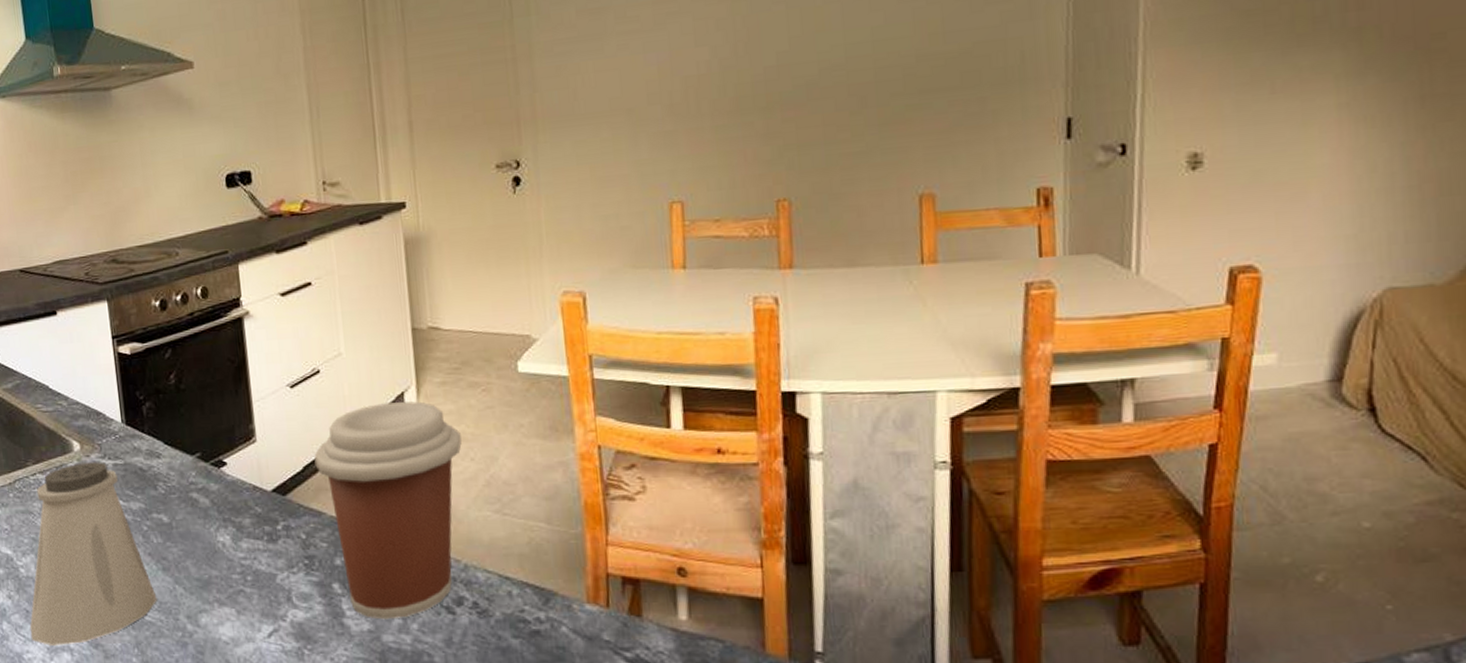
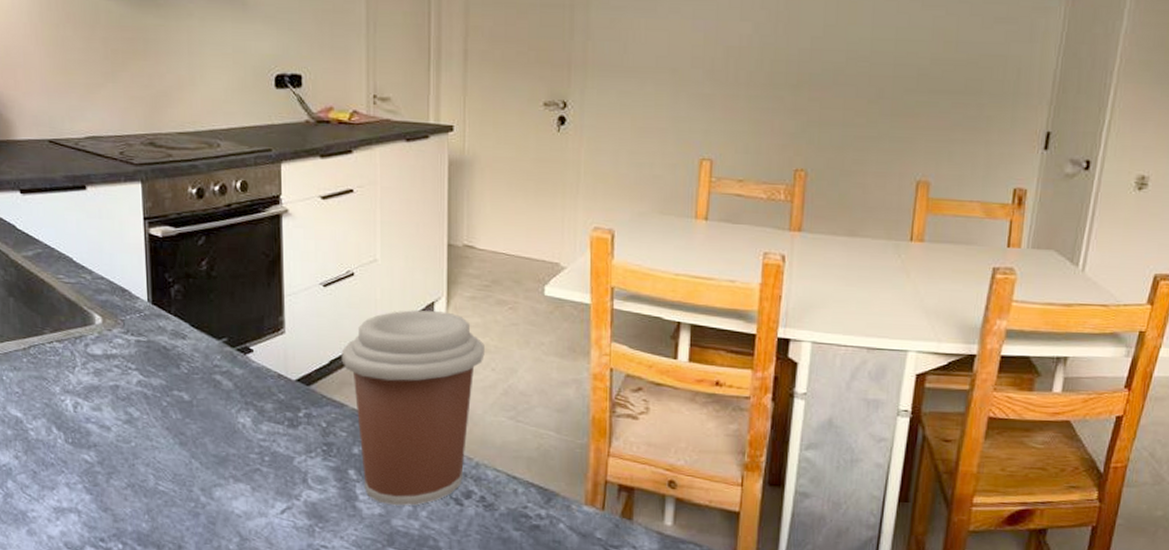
saltshaker: present [29,462,157,645] -> none [36,335,172,507]

